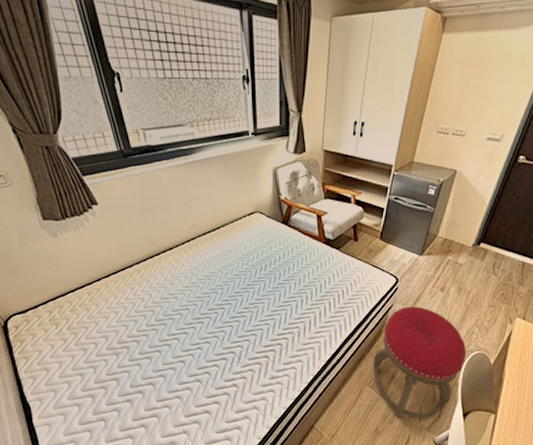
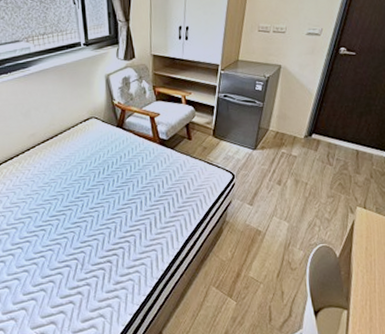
stool: present [373,306,467,419] -> none [216,201,311,320]

